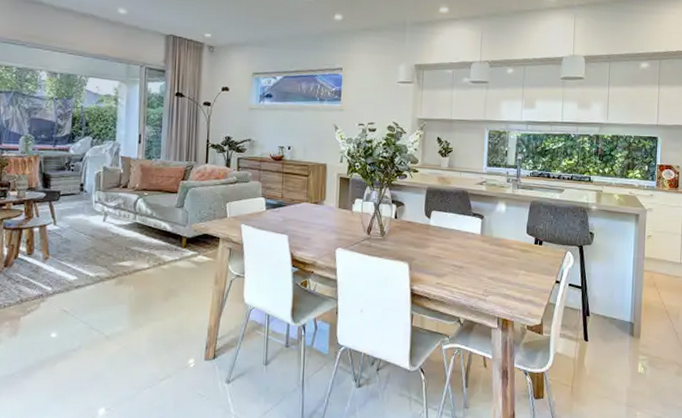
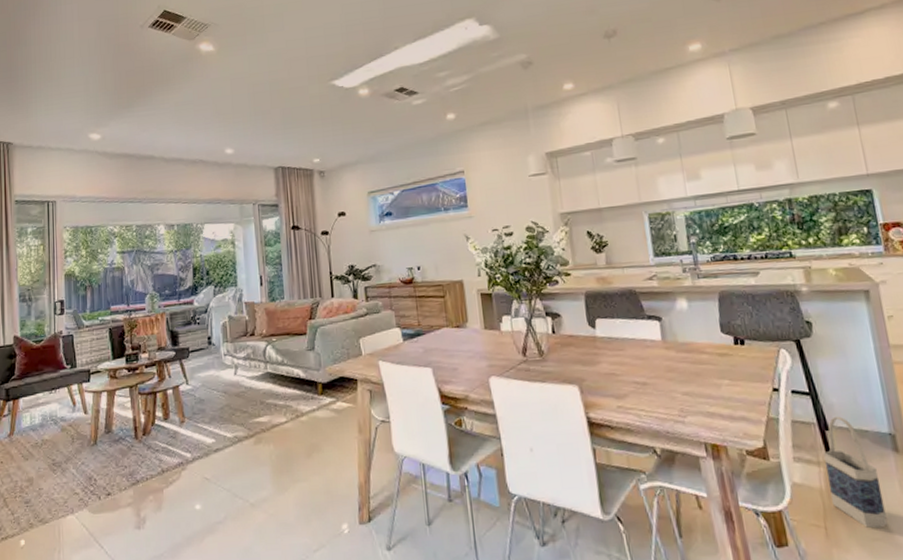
bag: none [580,306,617,390] -> present [824,416,888,529]

